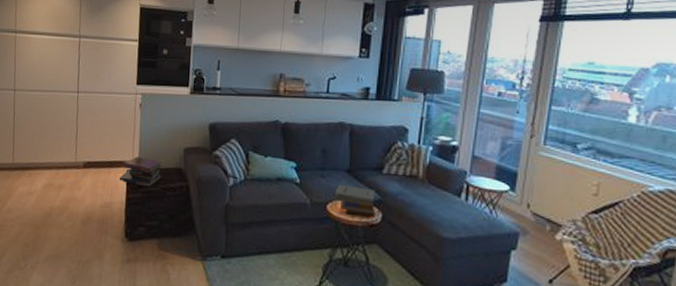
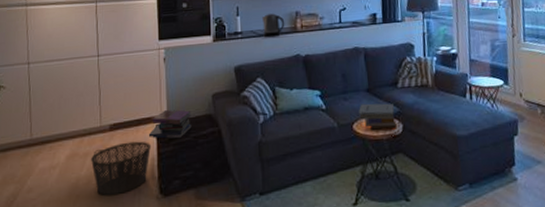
basket: none [64,181,120,231] -> present [90,141,151,196]
kettle: none [242,72,267,99] -> present [262,13,285,38]

